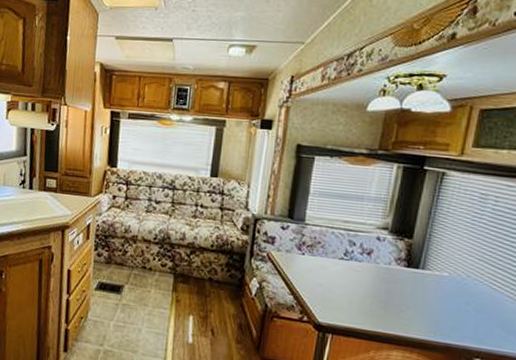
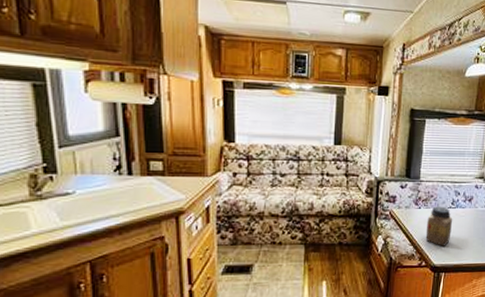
jar: none [309,254,345,303] -> present [425,206,453,246]

